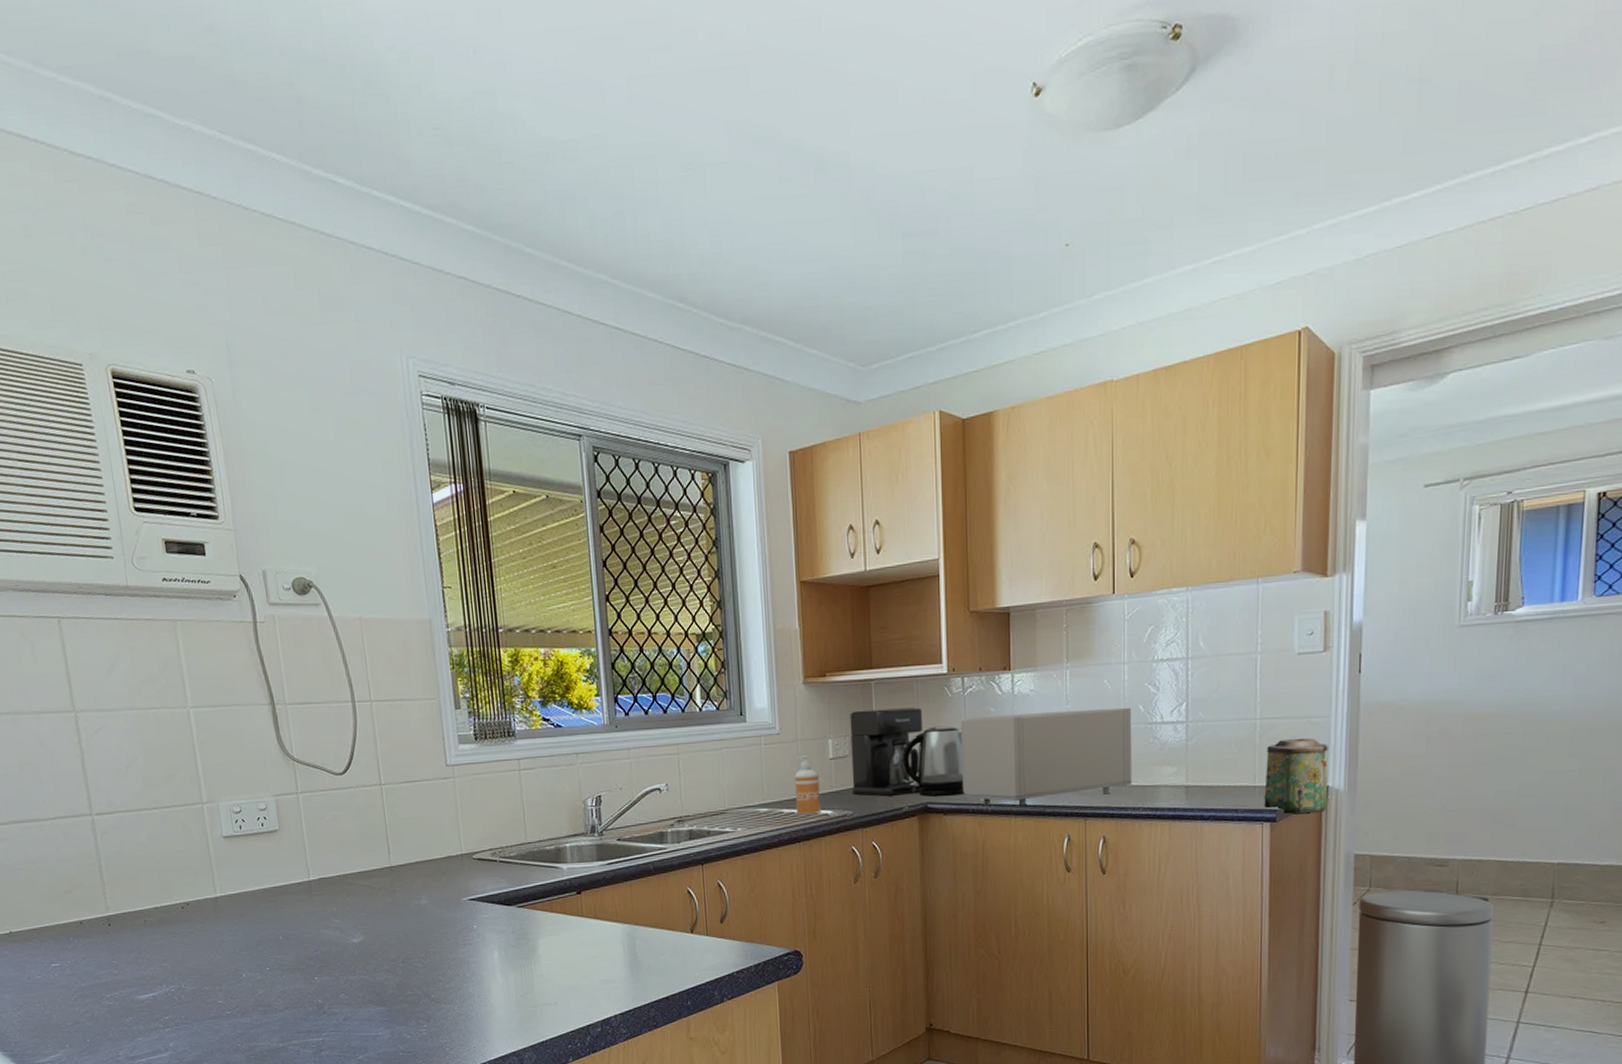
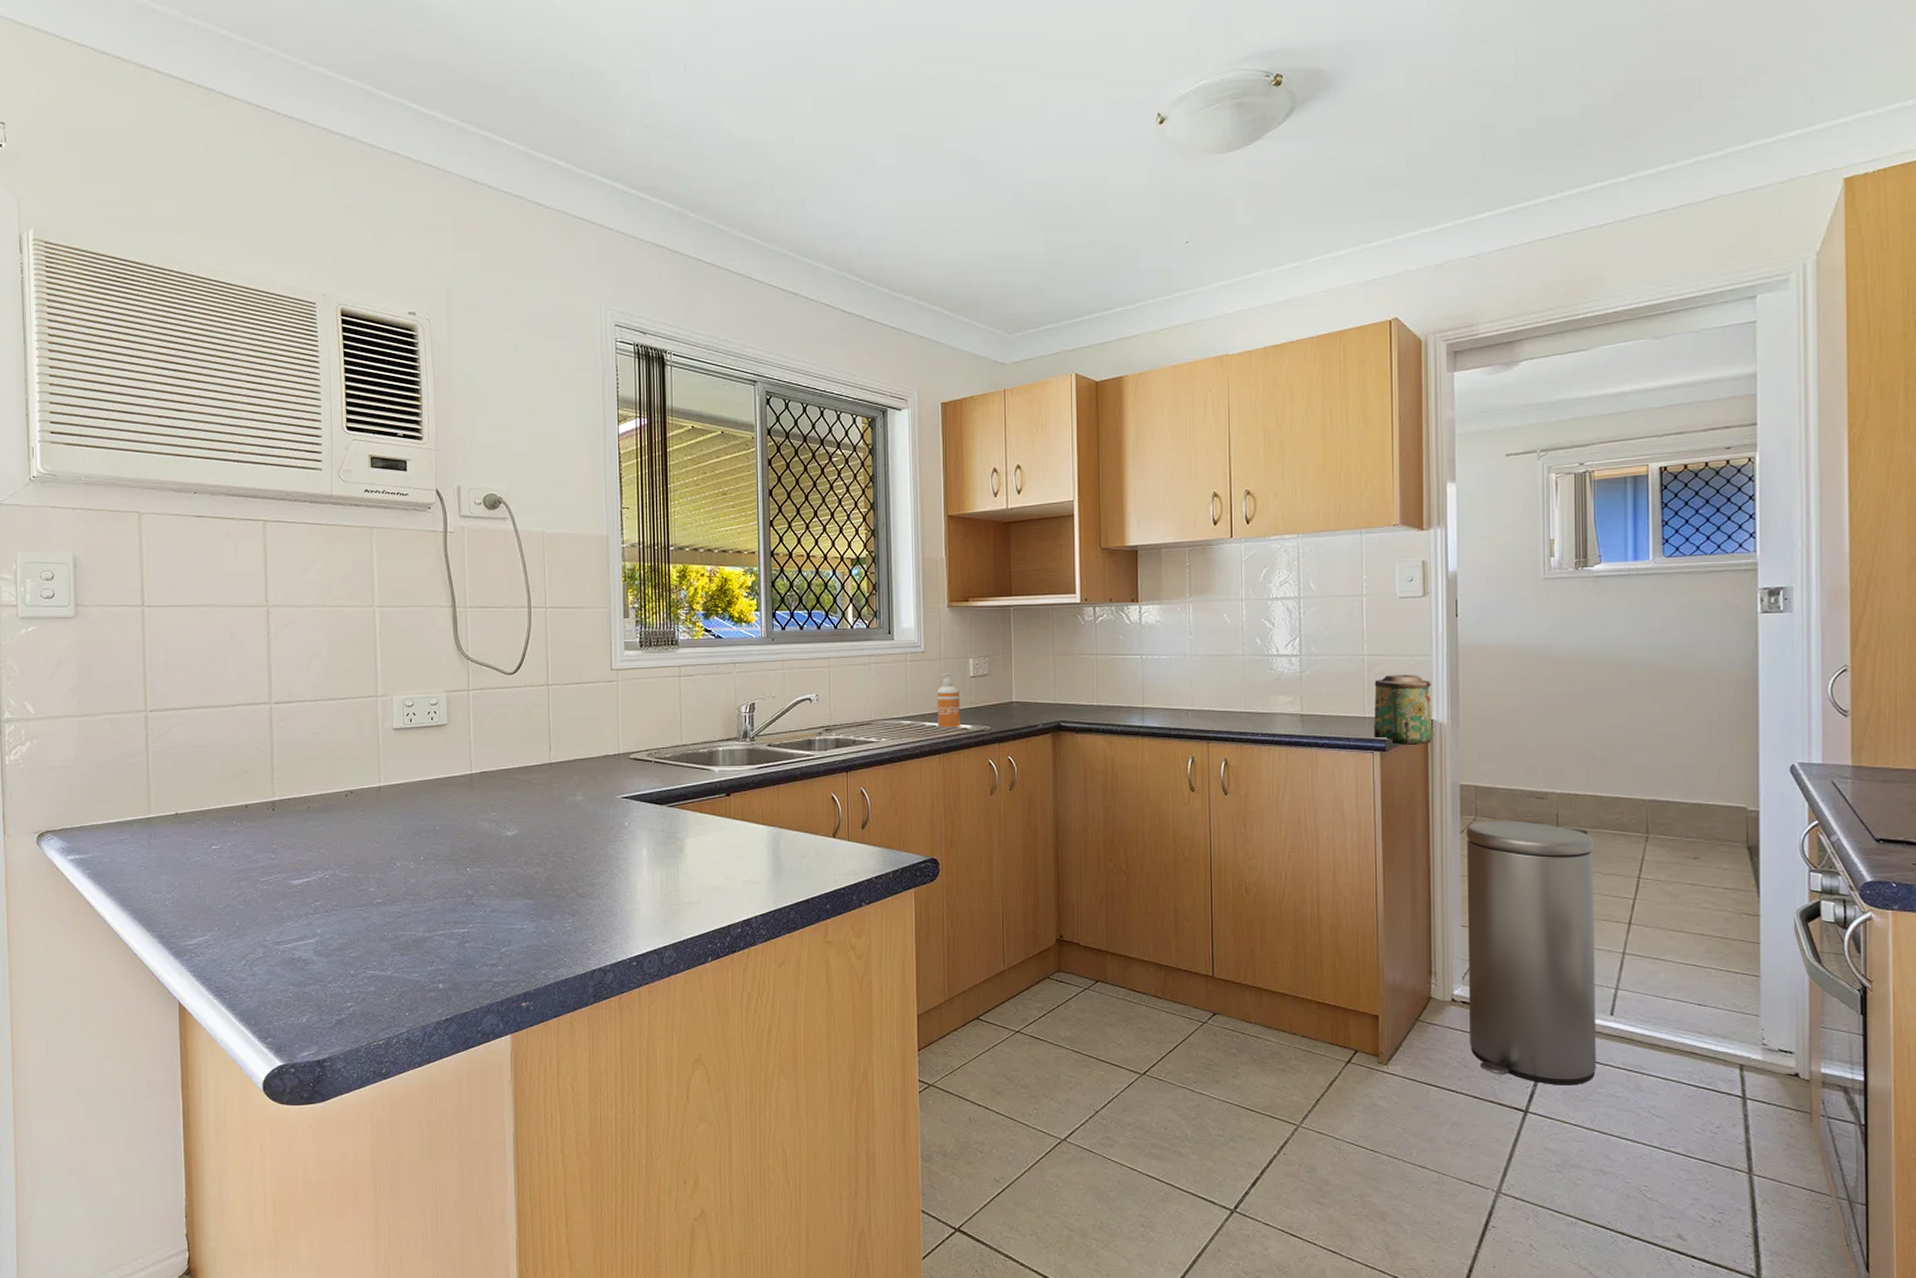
coffee maker: present [850,707,923,797] -> none [990,632,1058,715]
kettle: present [902,725,965,798] -> none [1037,650,1095,717]
microwave: present [960,707,1132,806] -> none [1092,640,1251,727]

